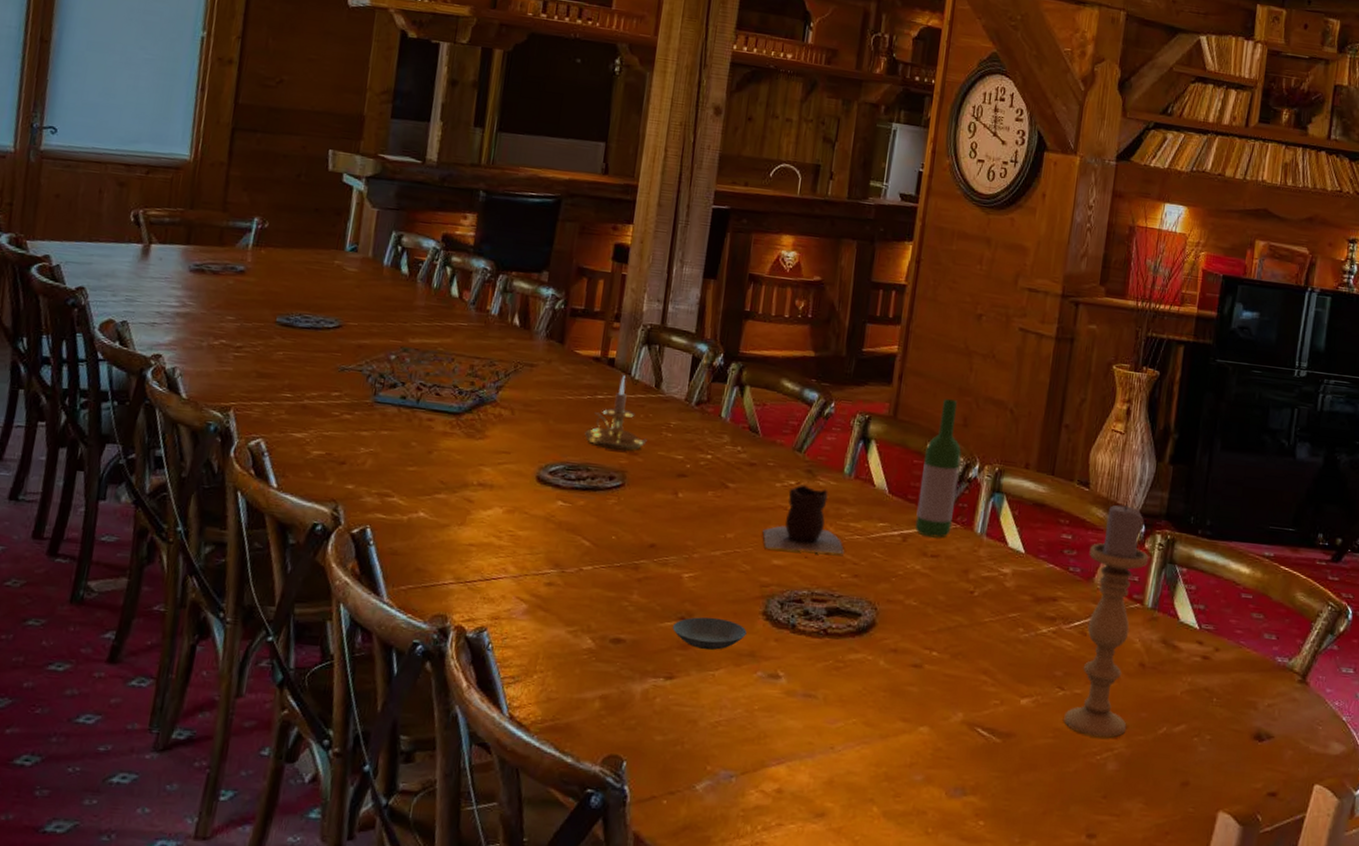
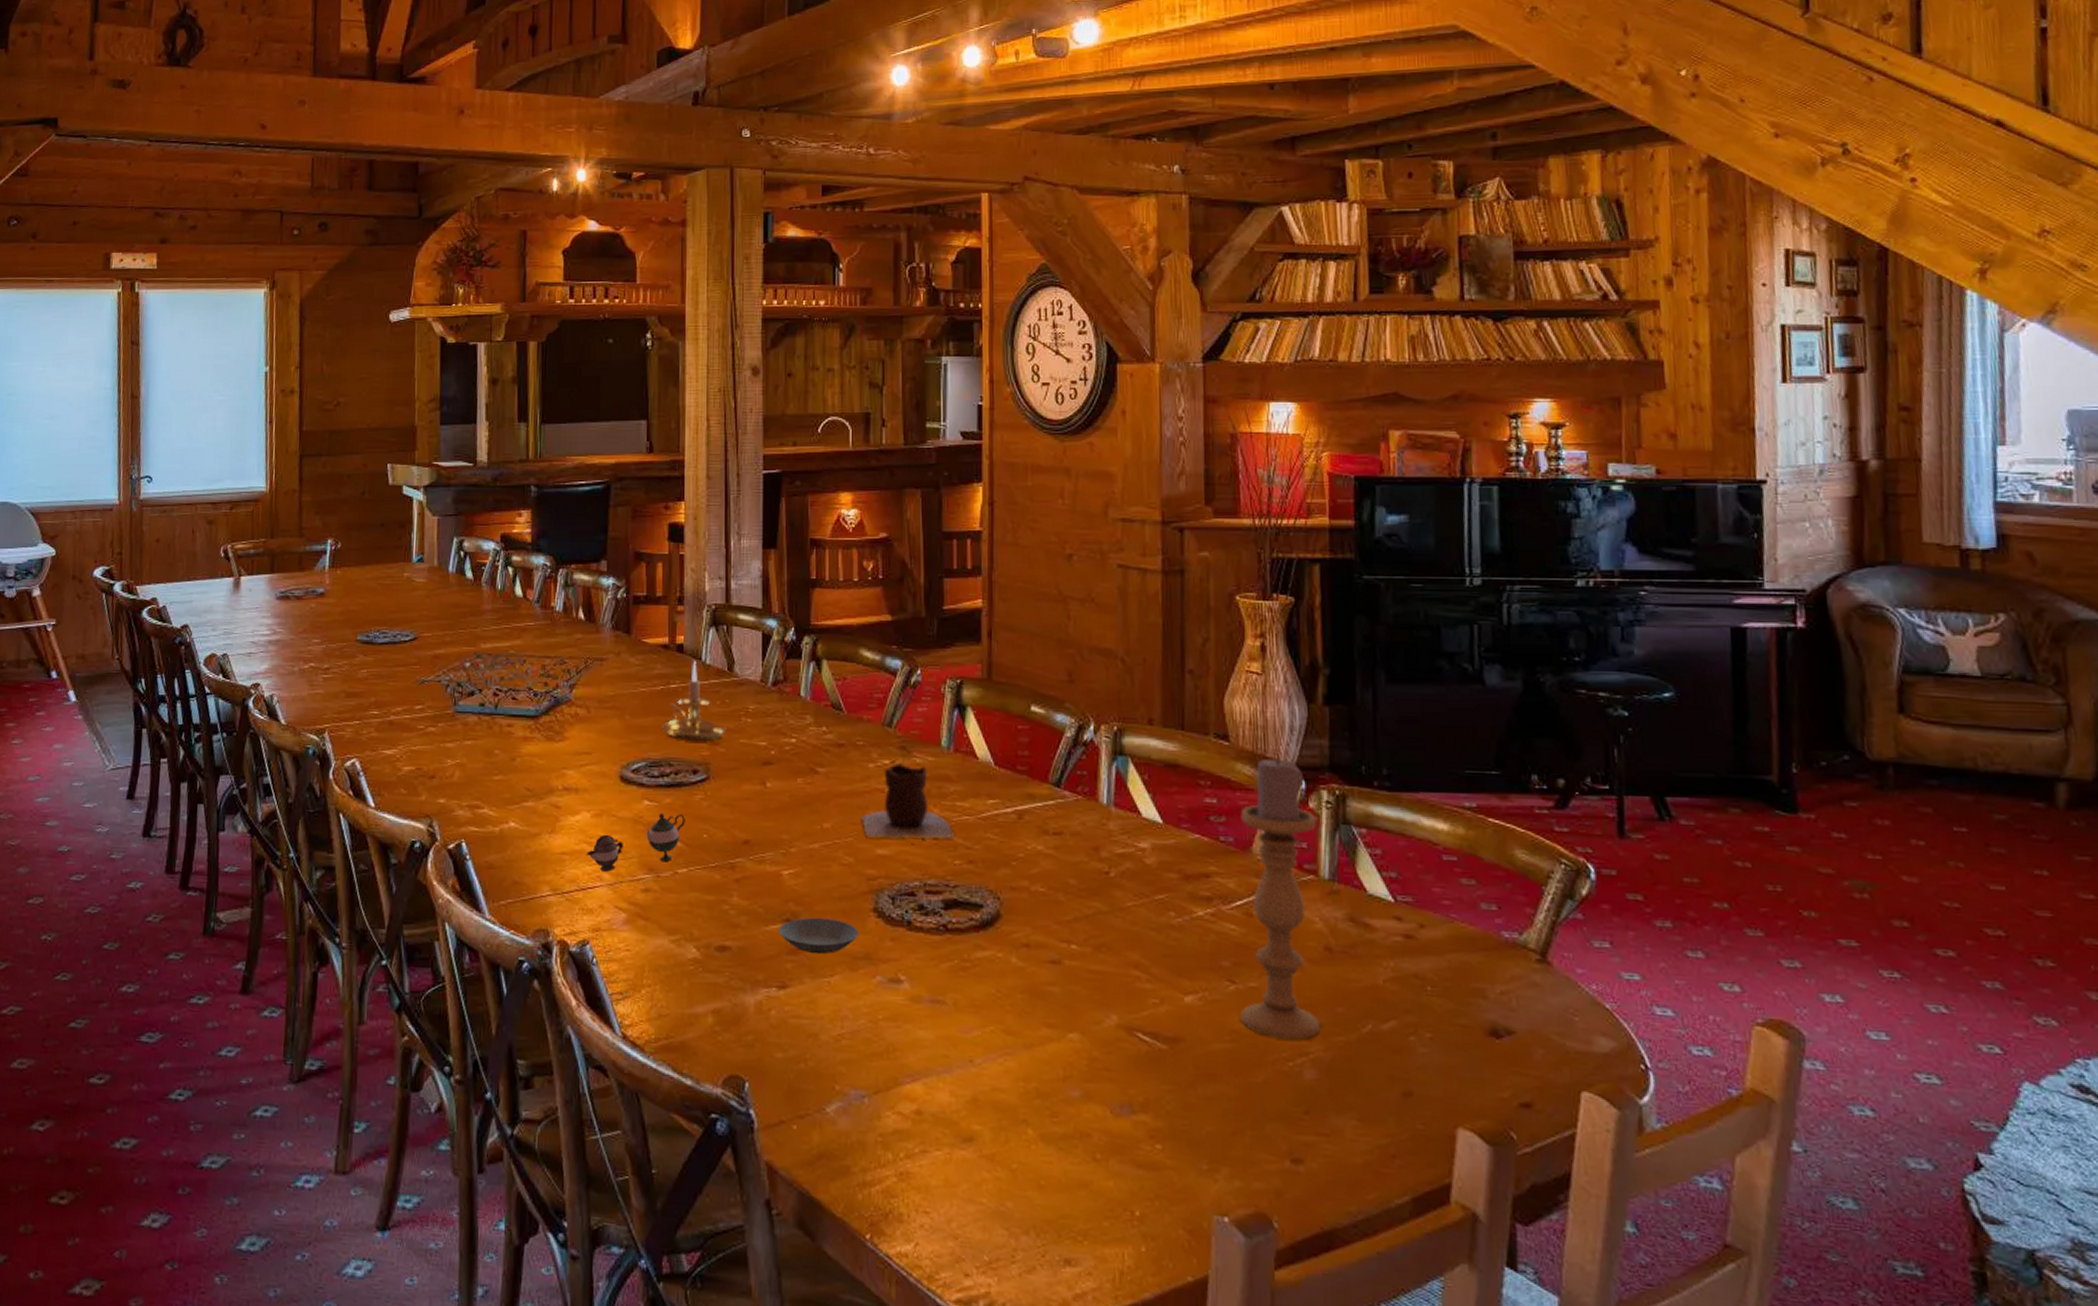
teapot: none [494,513,596,565] -> present [586,812,685,872]
wine bottle: present [915,399,962,538] -> none [1028,653,1073,812]

